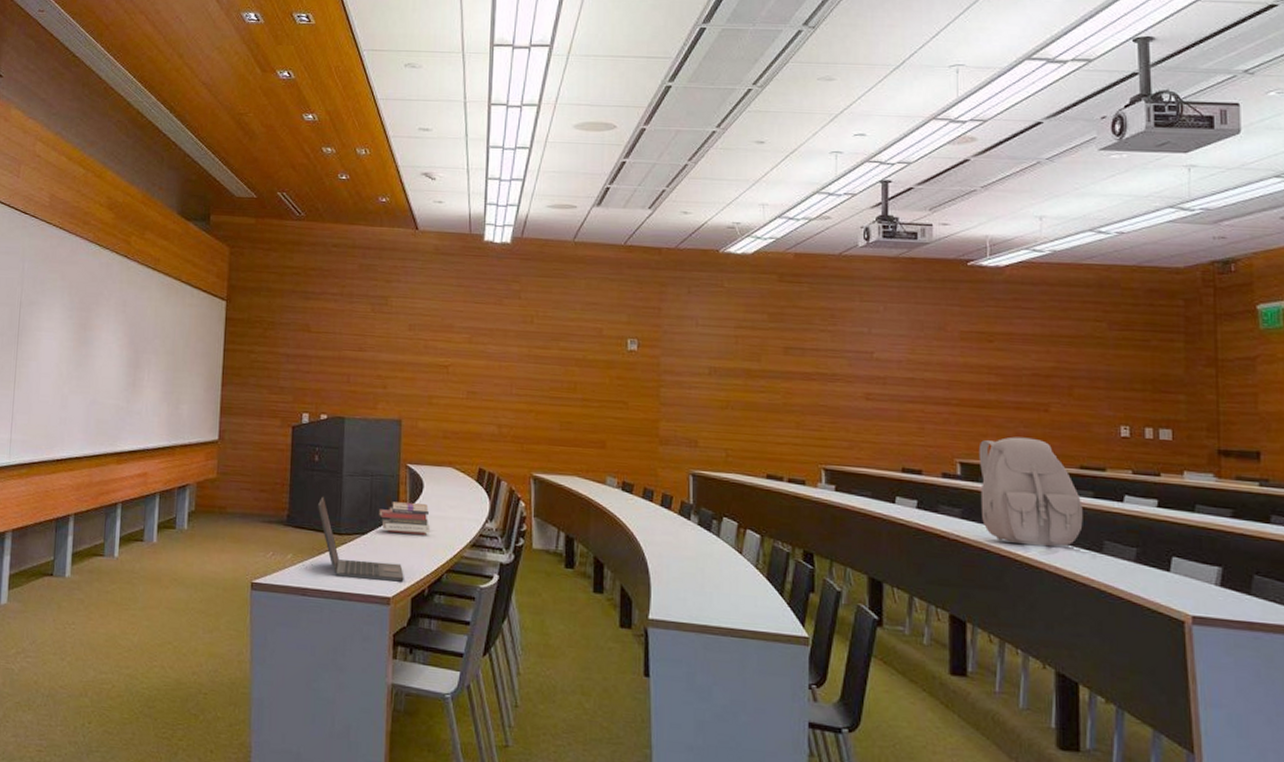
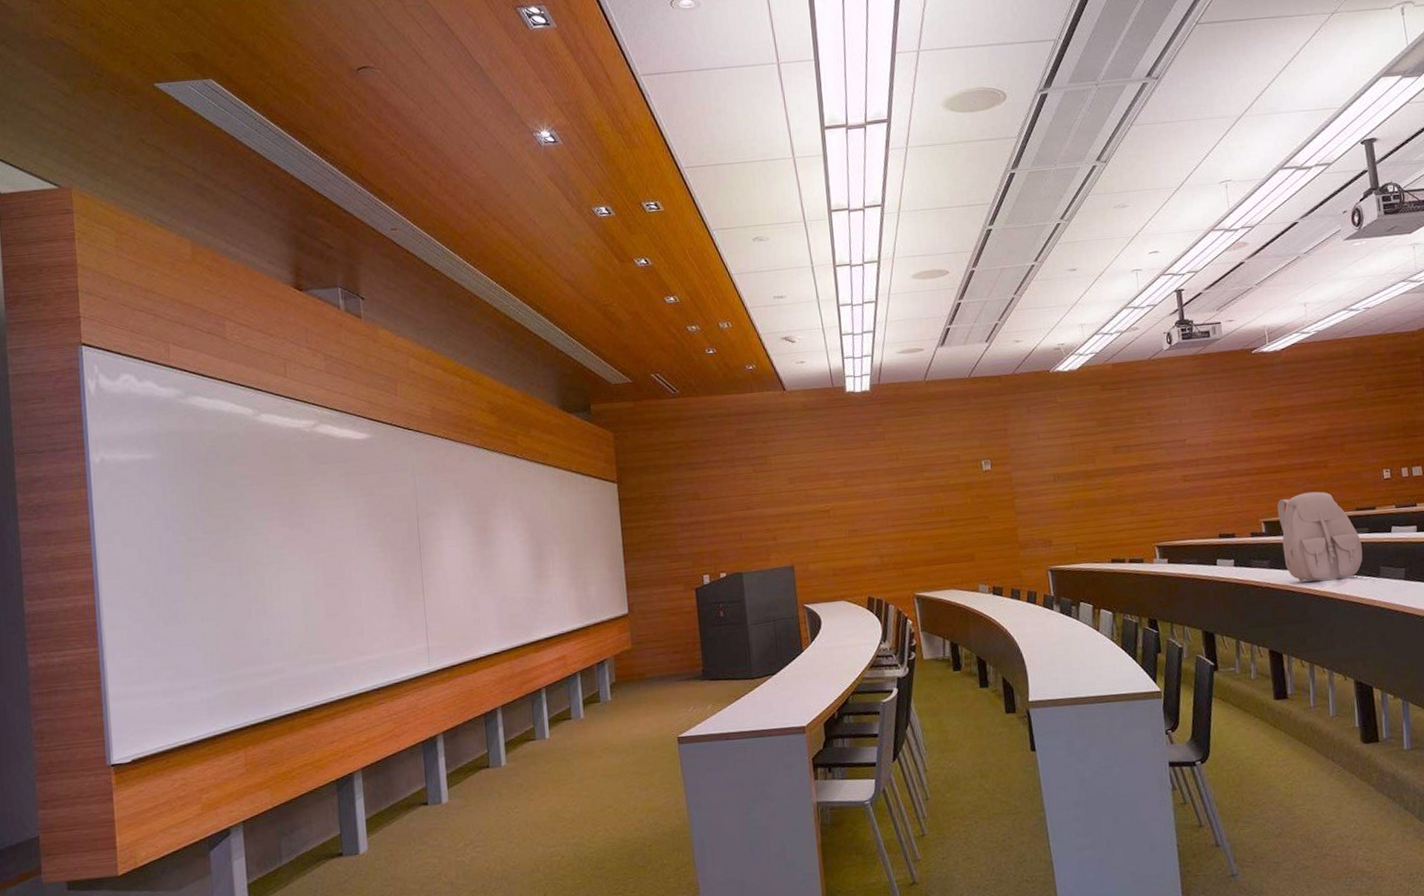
laptop: present [317,496,404,582] -> none [728,647,815,717]
books: present [379,502,431,535] -> none [785,638,833,668]

